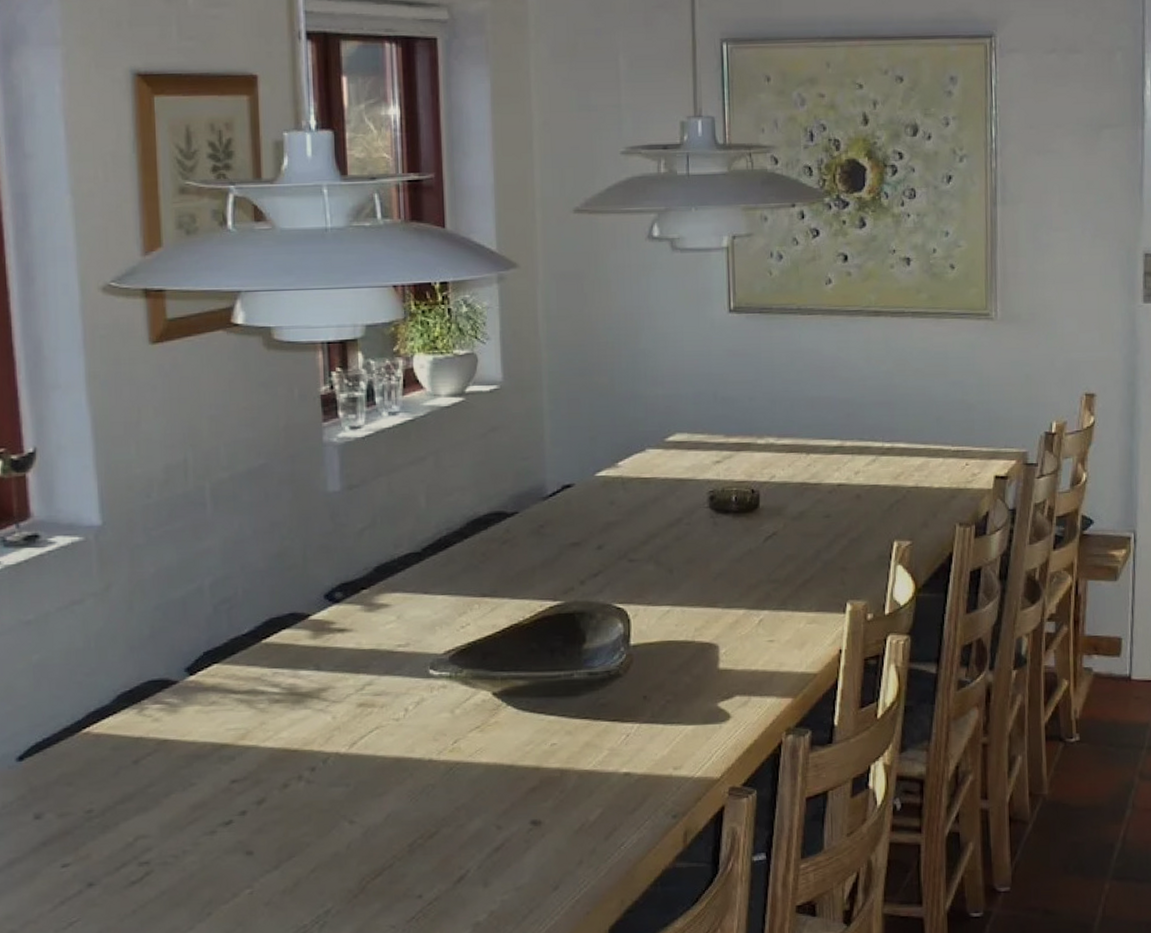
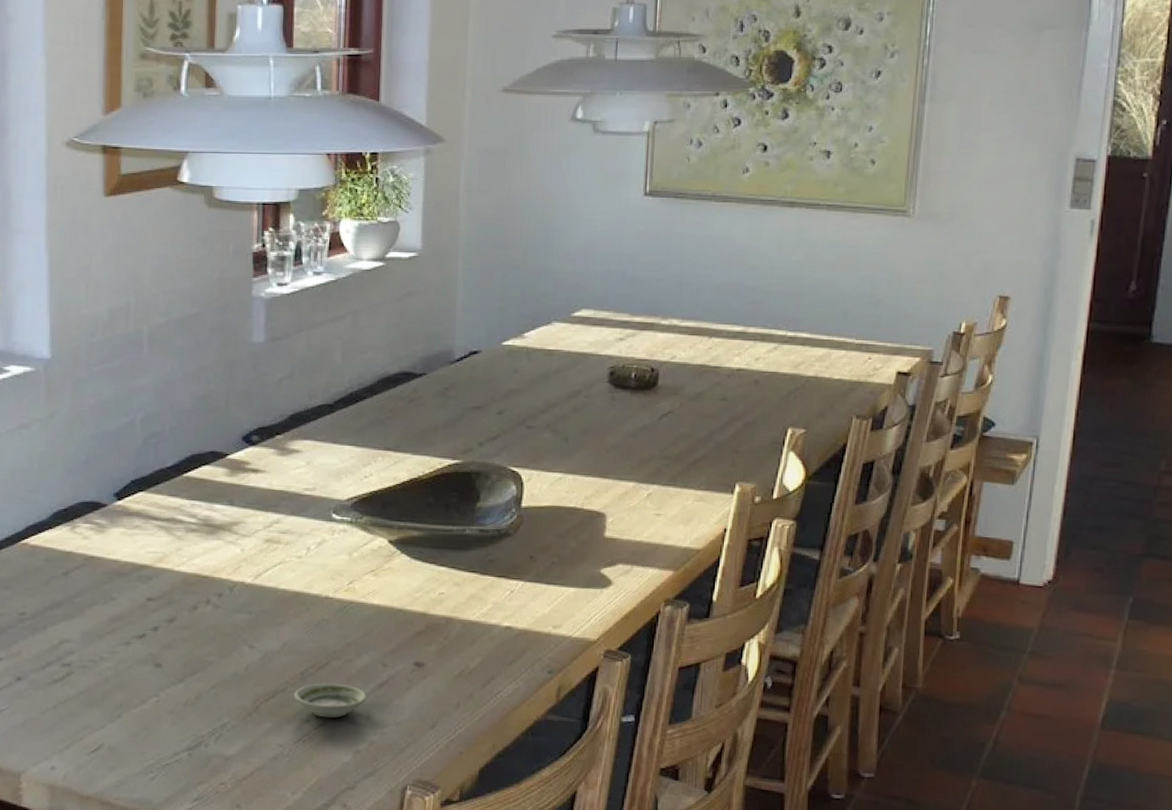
saucer: none [402,852,482,891] -> present [293,683,367,718]

